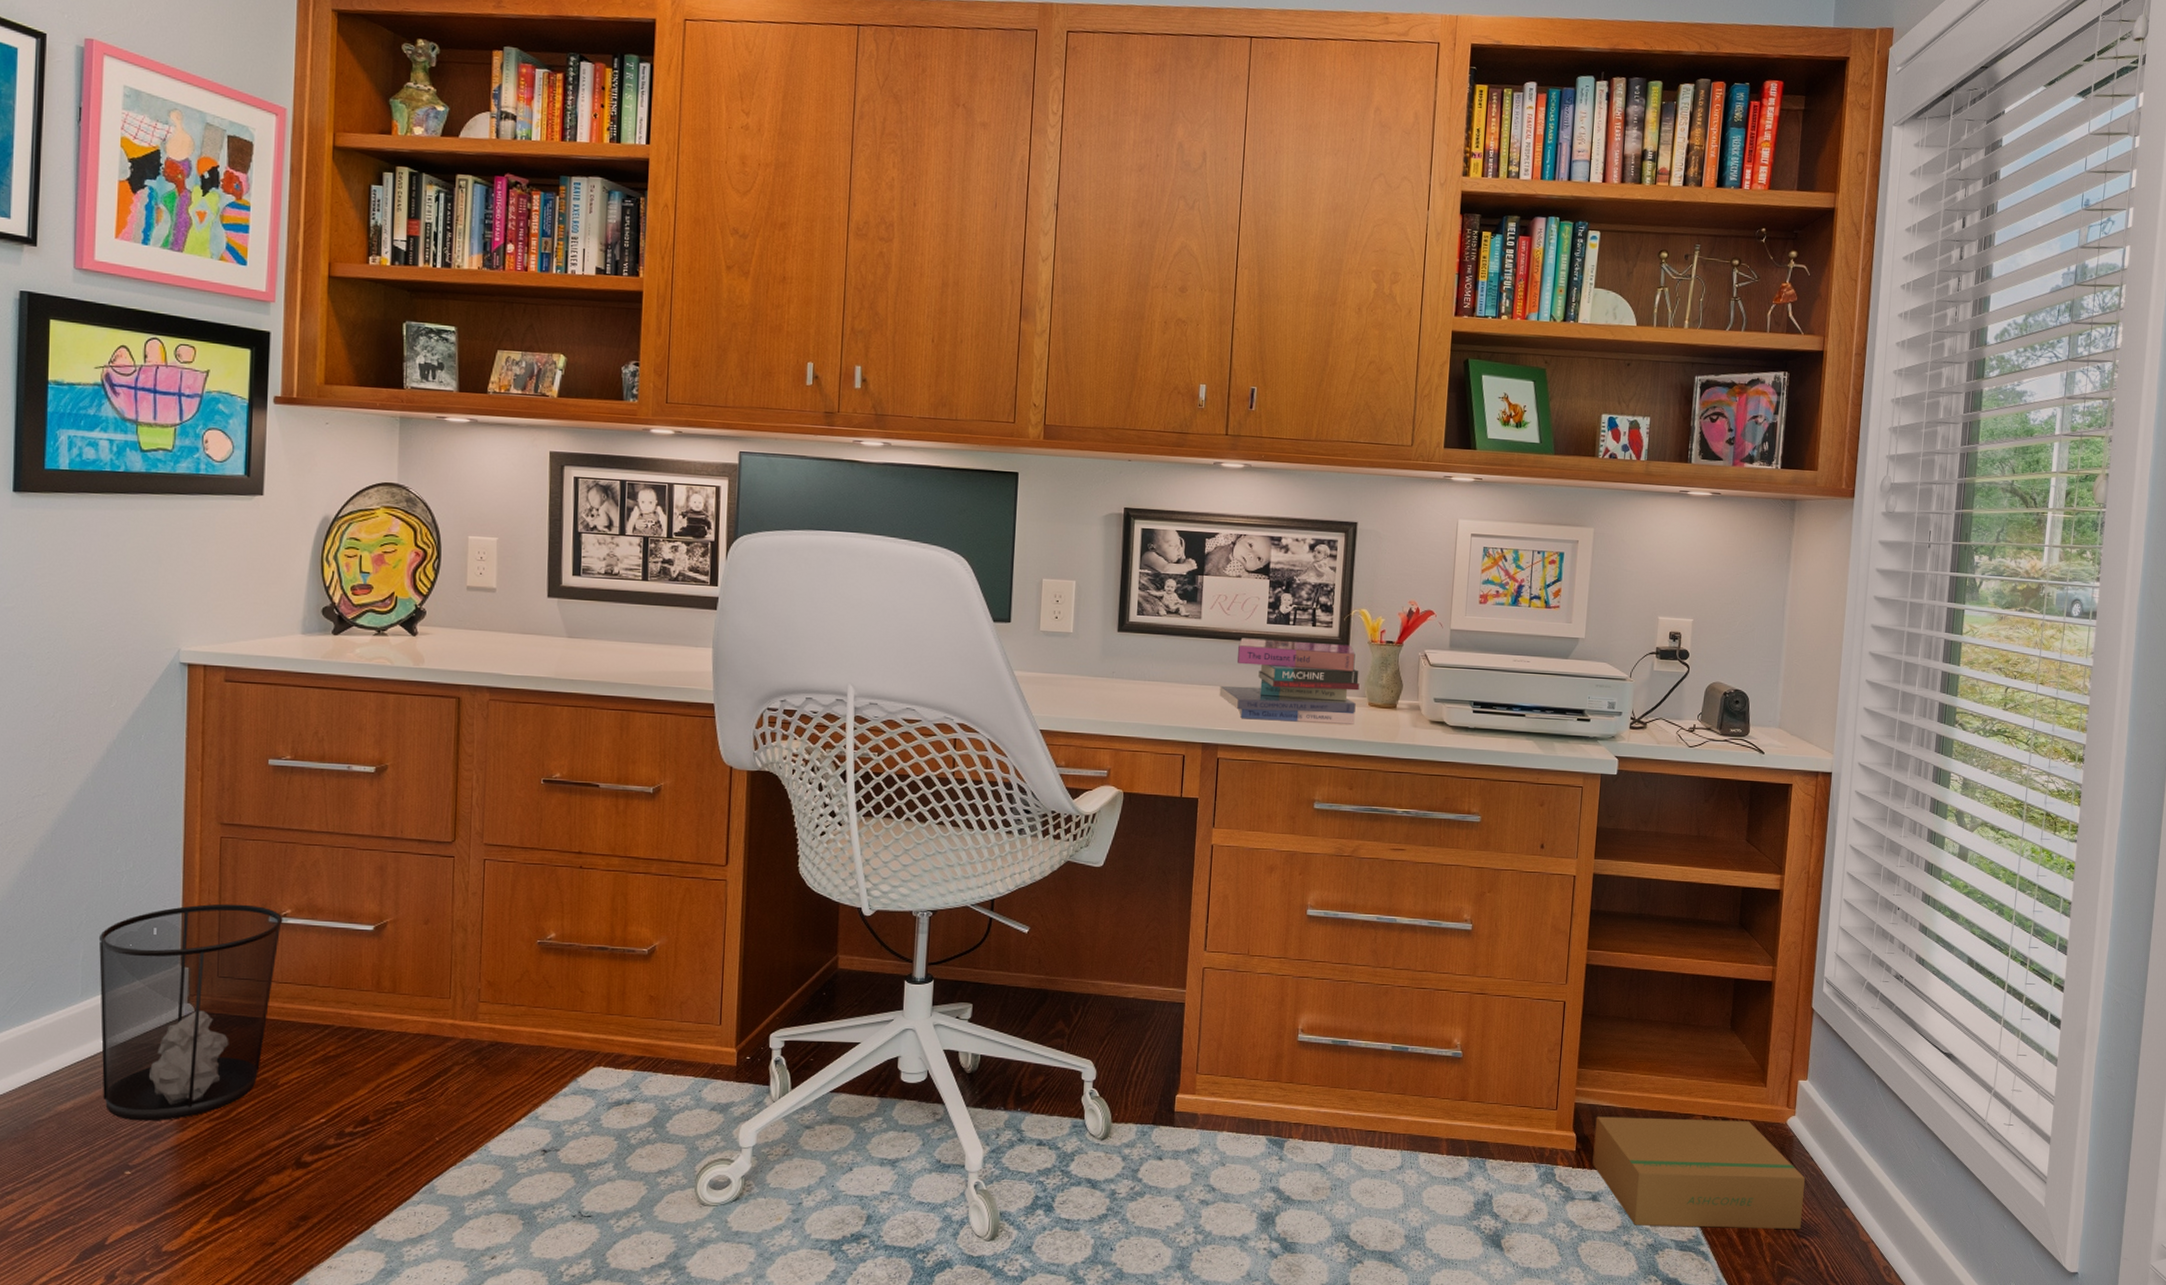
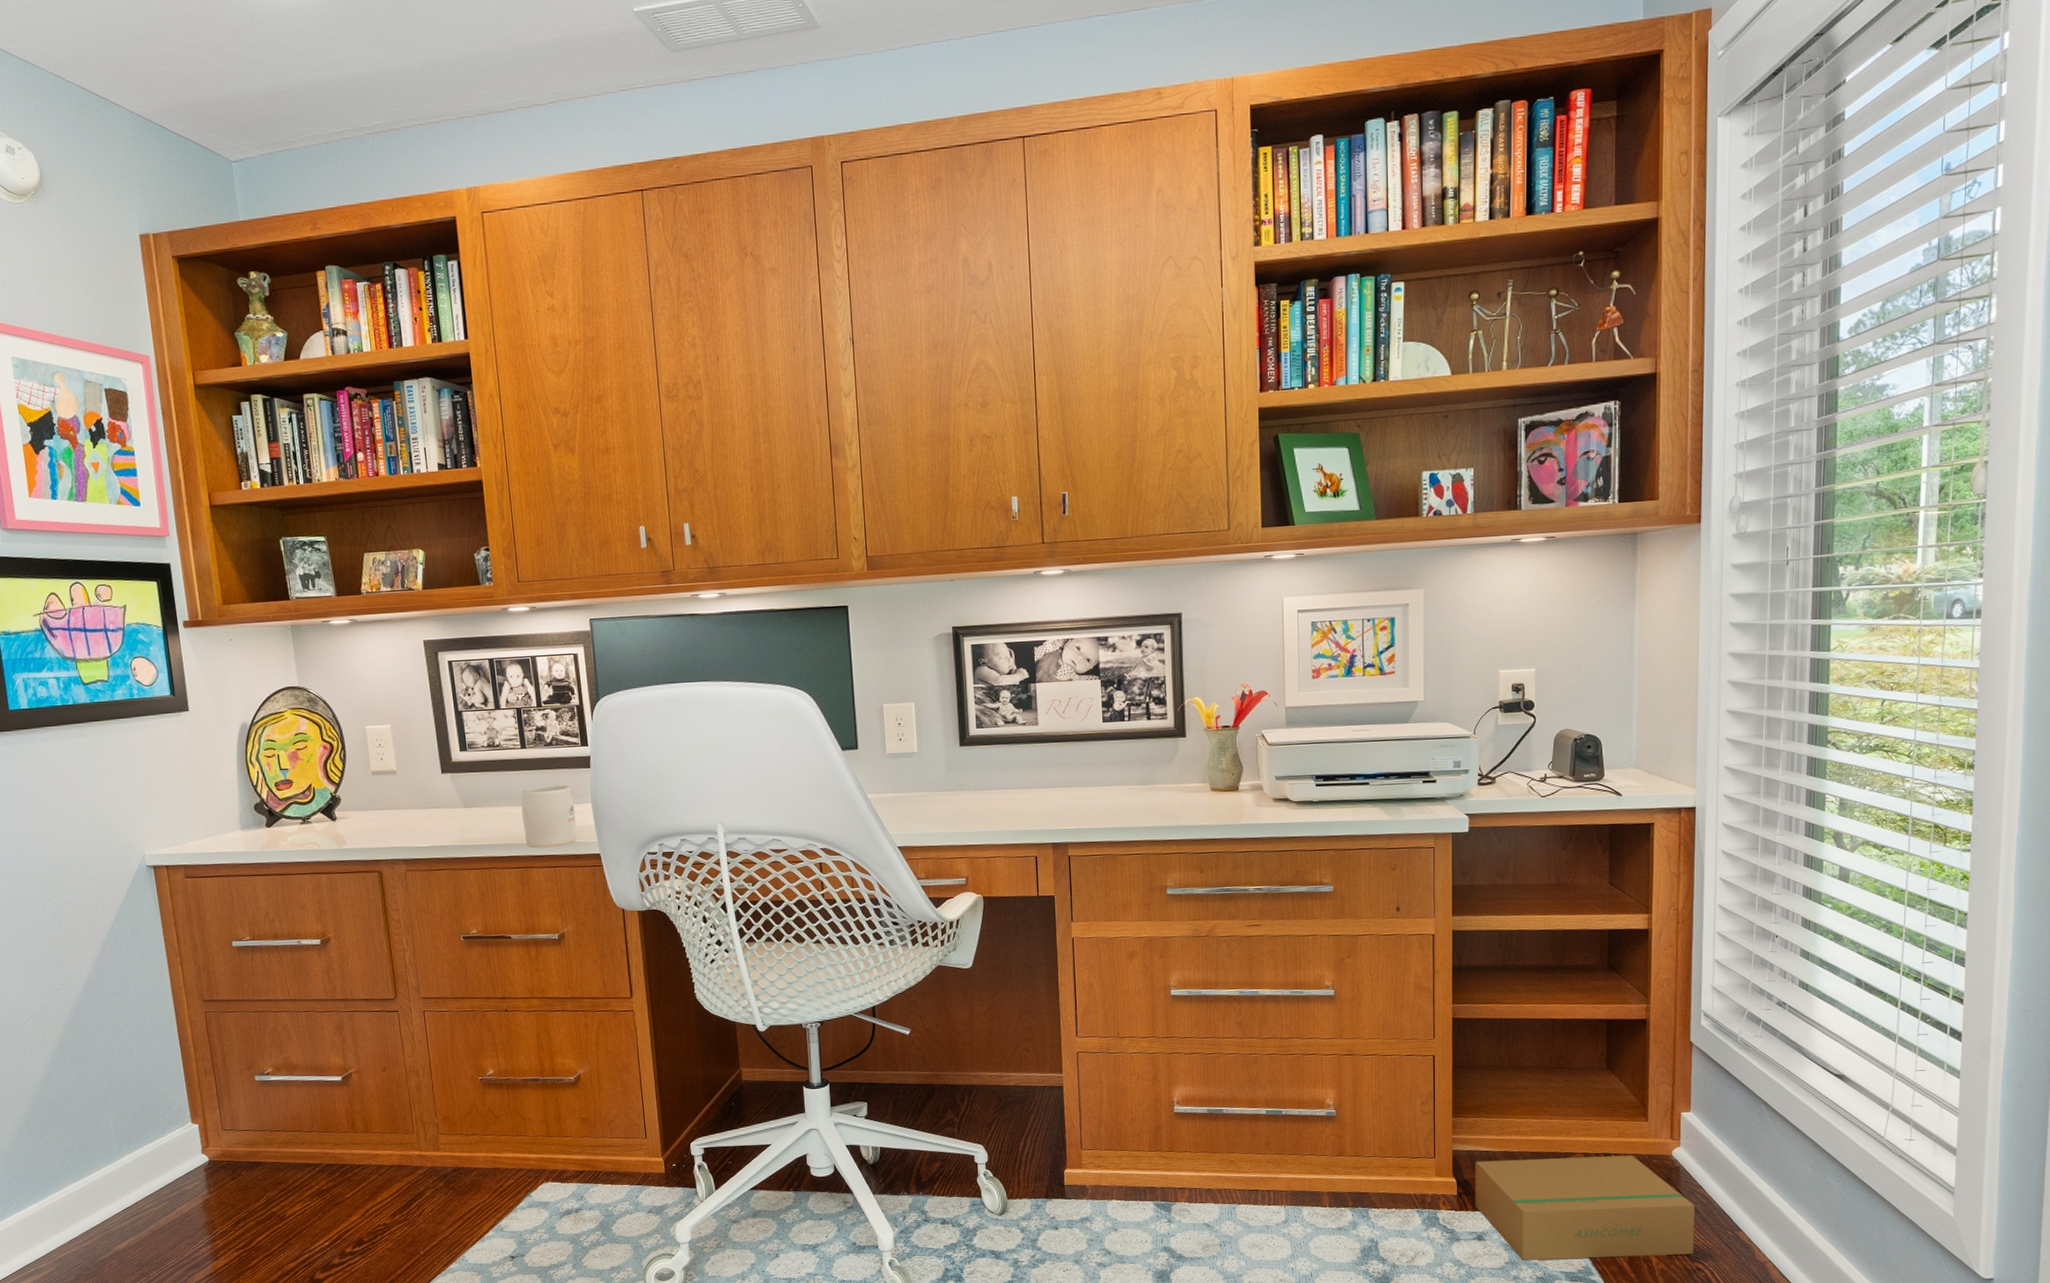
waste bin: present [98,903,283,1121] -> none [122,1067,269,1254]
mug: none [631,623,693,692] -> present [521,784,577,849]
books: present [1219,638,1360,725] -> none [1063,734,1200,817]

